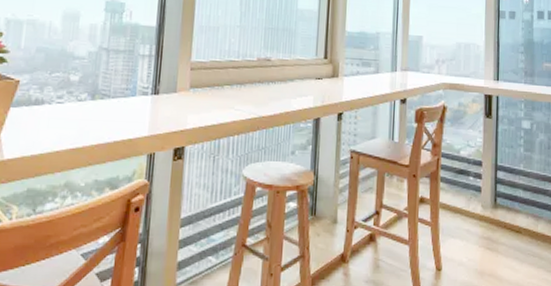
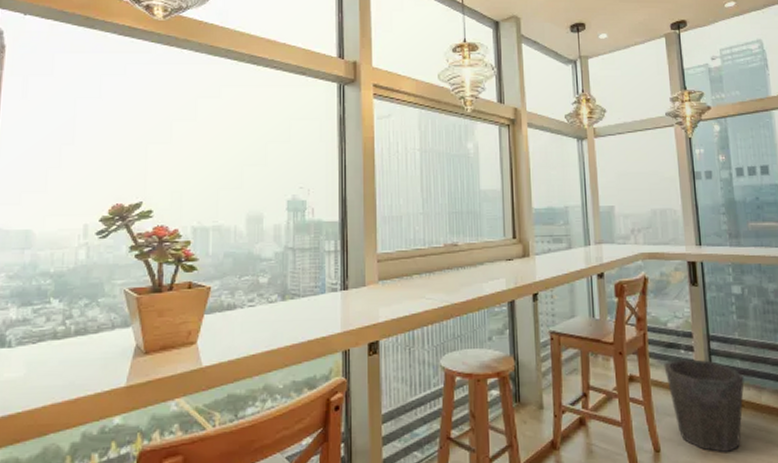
waste bin: none [453,184,524,274] -> present [663,358,744,452]

